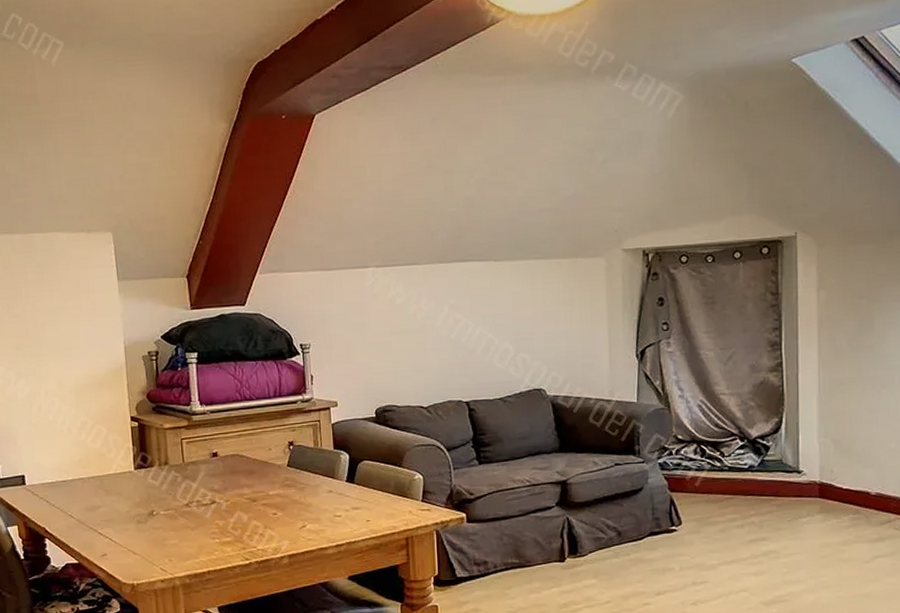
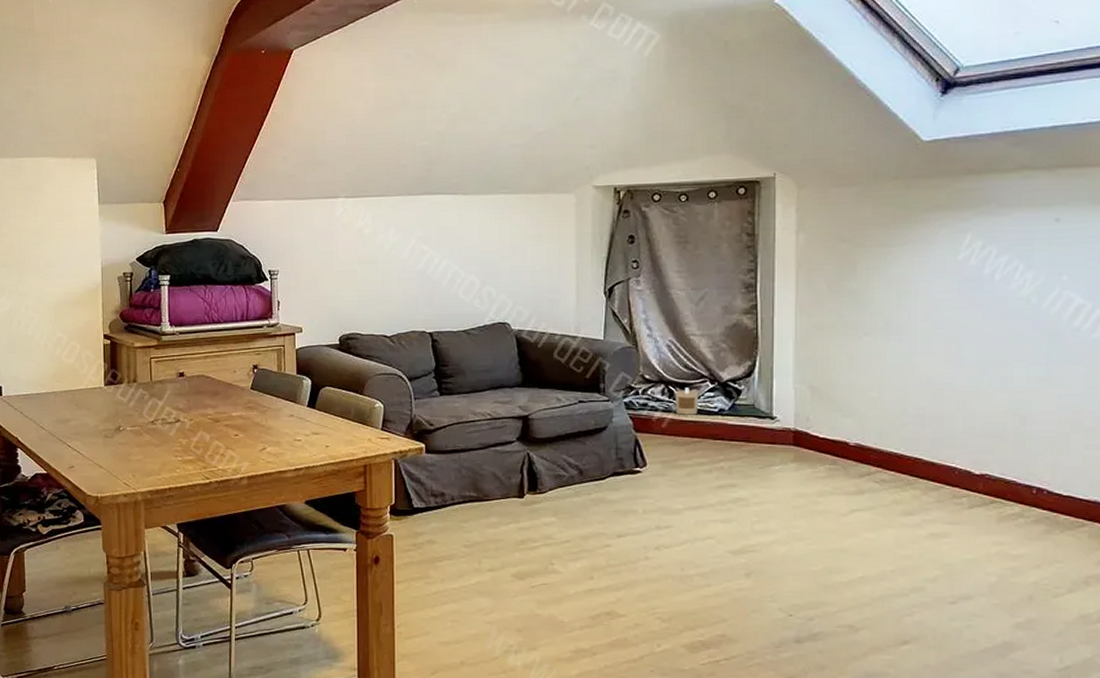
candle: none [707,446,730,473] -> present [675,387,699,415]

